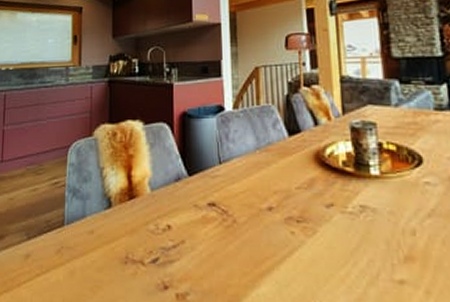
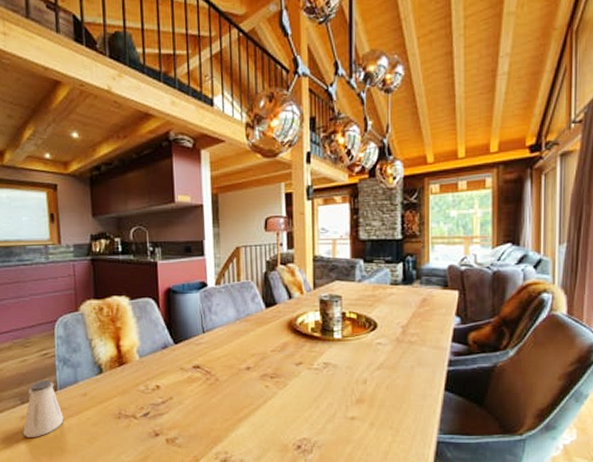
saltshaker: none [26,212,68,281] -> present [23,380,64,437]

